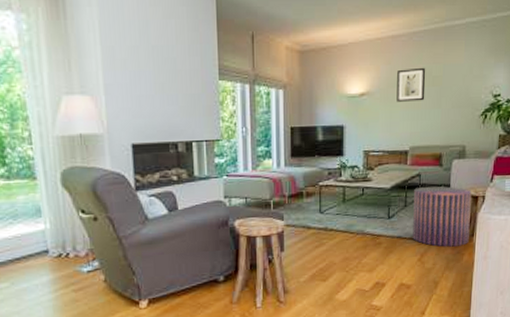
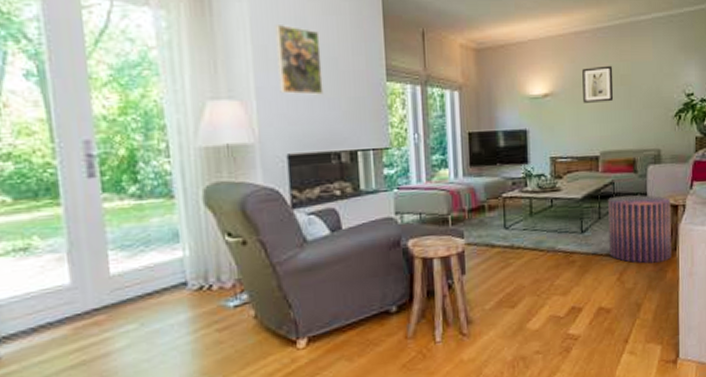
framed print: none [121,28,163,92] -> present [275,25,324,95]

